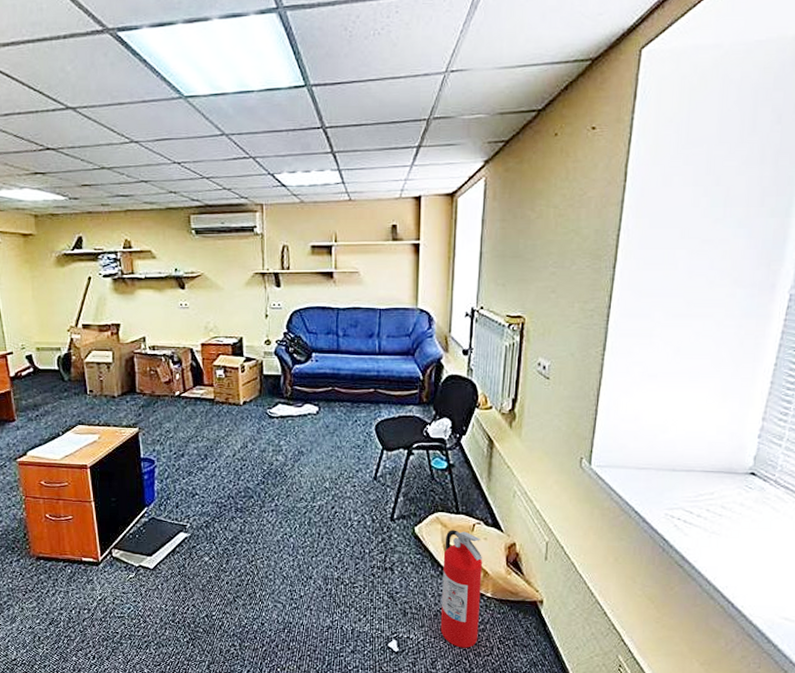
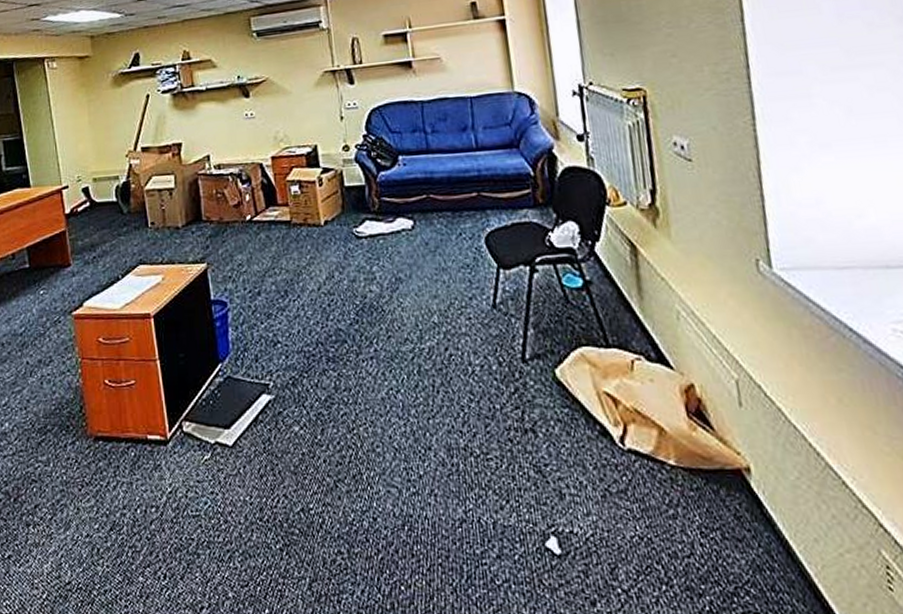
fire extinguisher: present [440,530,482,648] -> none [597,370,670,546]

